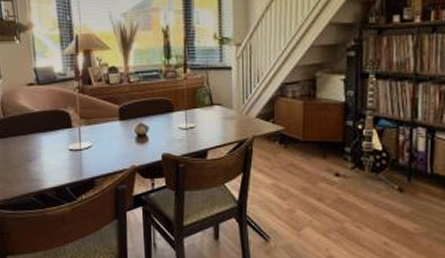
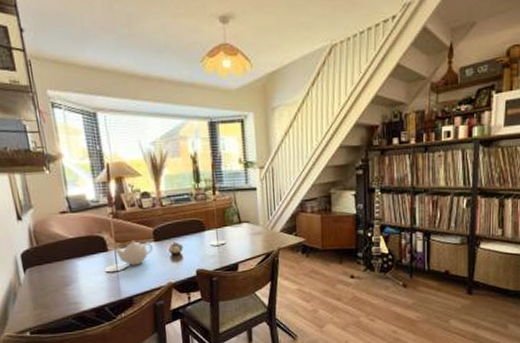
teapot: none [78,117,118,145] -> present [114,240,153,266]

